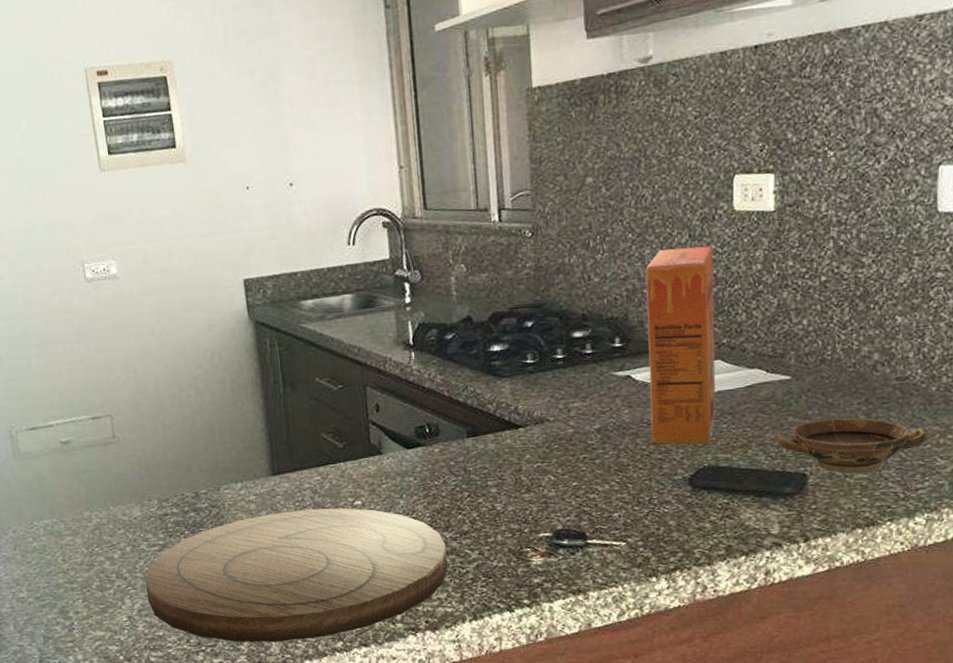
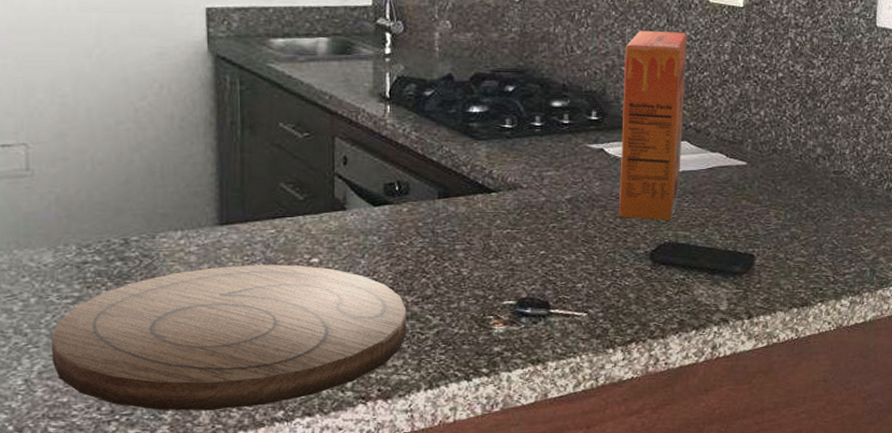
bowl: present [774,418,930,474] -> none [729,205,858,257]

